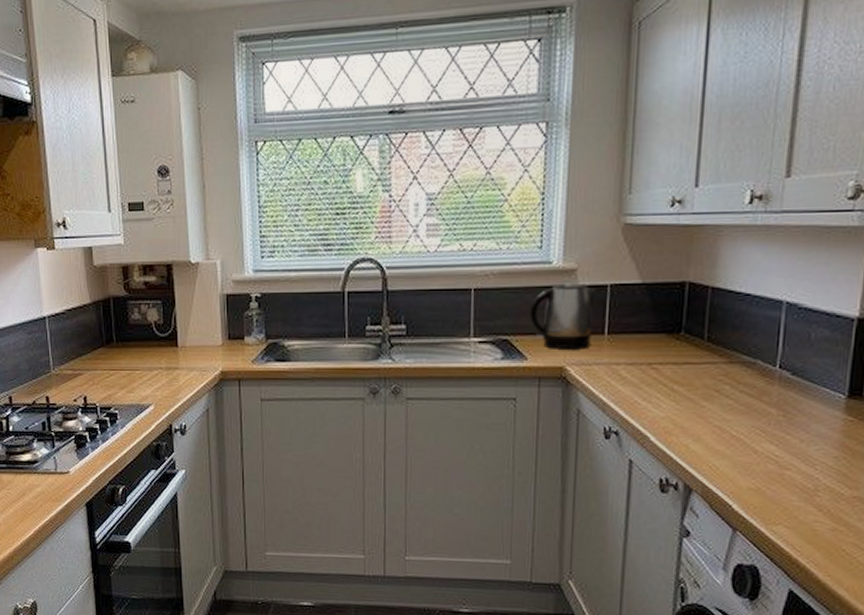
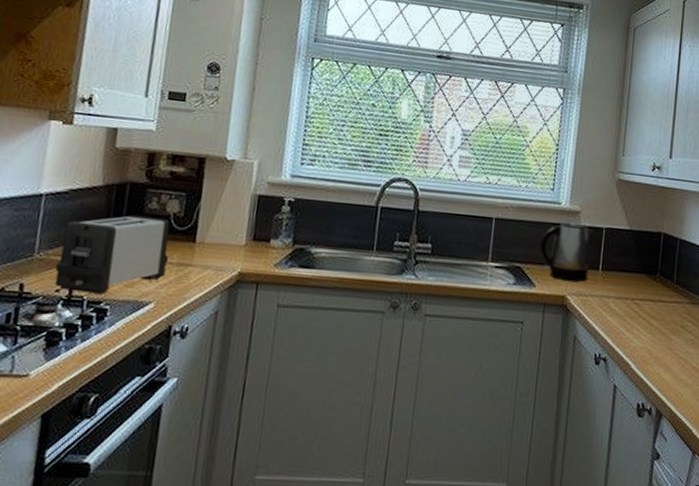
toaster: none [69,328,158,400] -> present [55,215,170,294]

